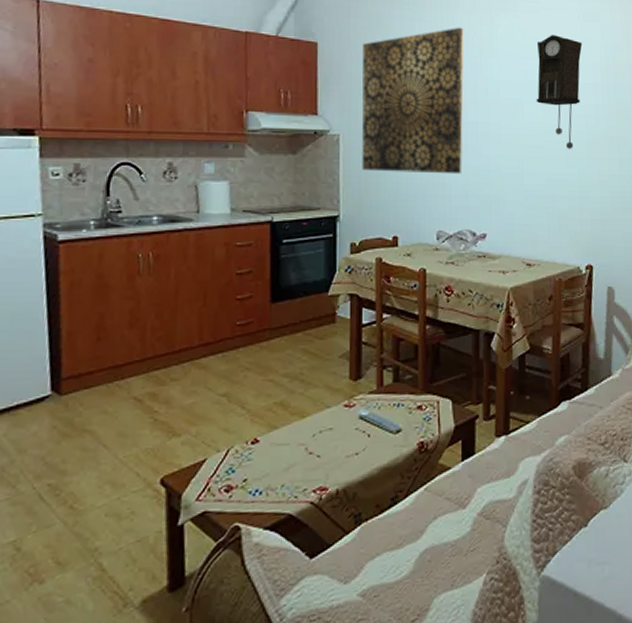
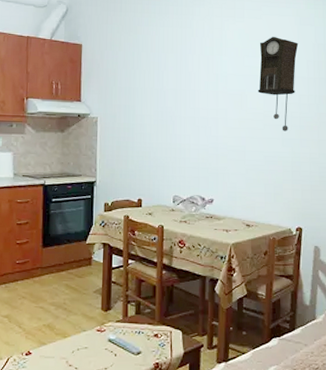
wall art: present [362,27,464,175] -> none [115,31,199,151]

